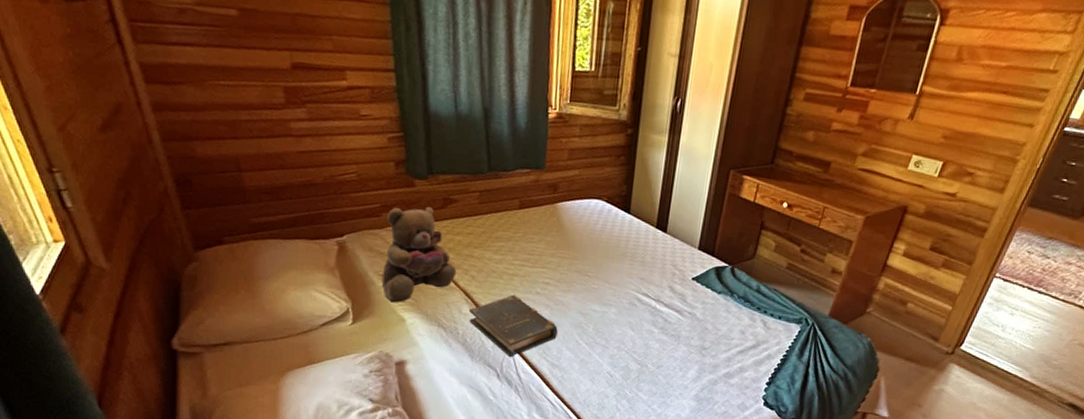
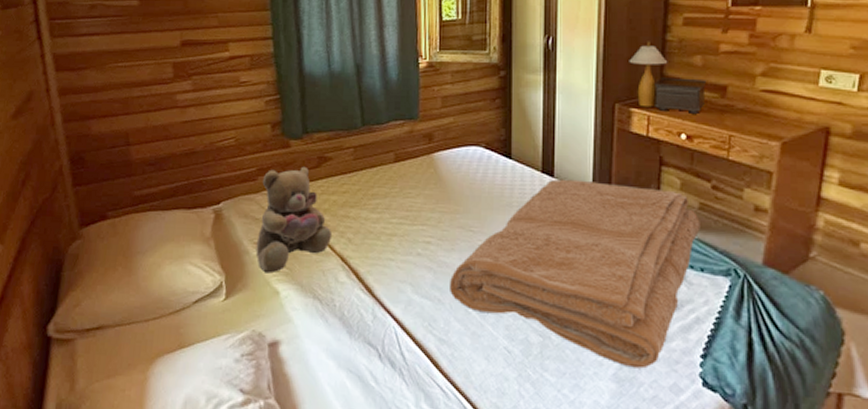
book: present [468,294,558,357] -> none [345,257,444,332]
towel: none [563,235,786,392] -> present [448,179,700,369]
table lamp: none [749,112,784,177] -> present [629,41,668,108]
jewelry box: none [765,149,815,186] -> present [654,77,707,115]

